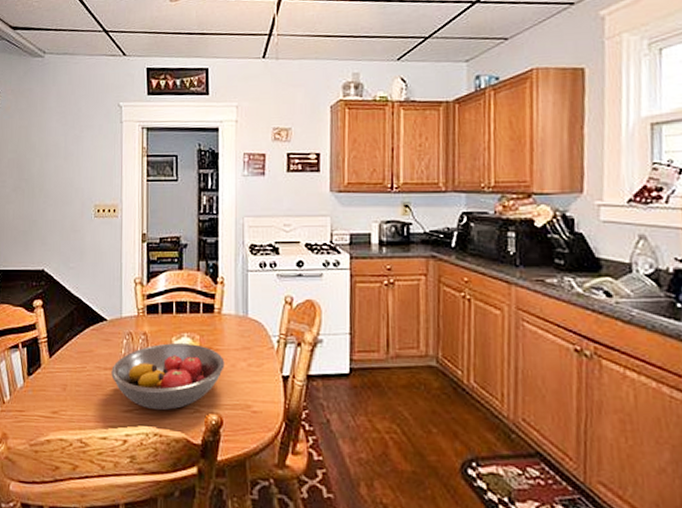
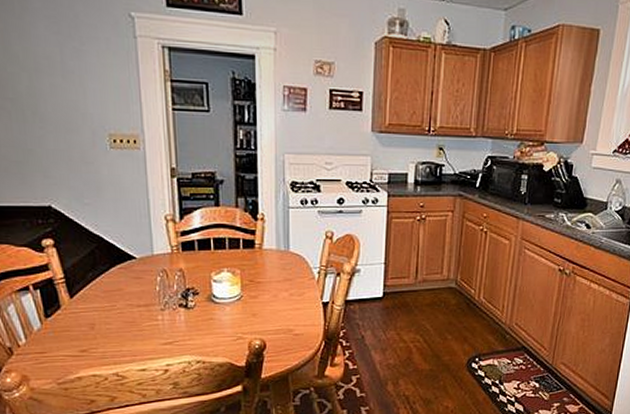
fruit bowl: present [111,343,225,410] -> none [146,278,267,340]

